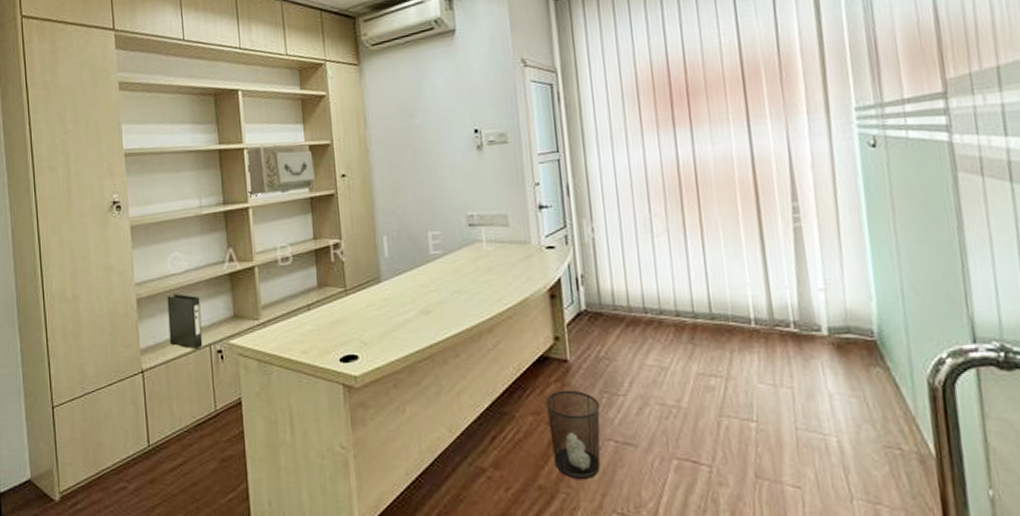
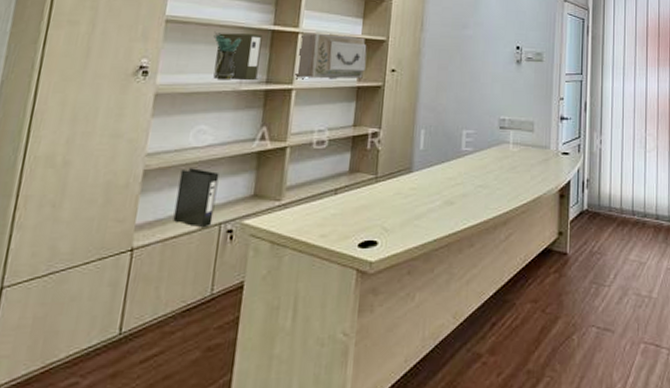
vase: none [168,159,195,207] -> present [213,31,242,80]
binder: none [173,156,214,206] -> present [213,33,263,81]
waste bin: present [544,390,601,479] -> none [543,280,589,363]

